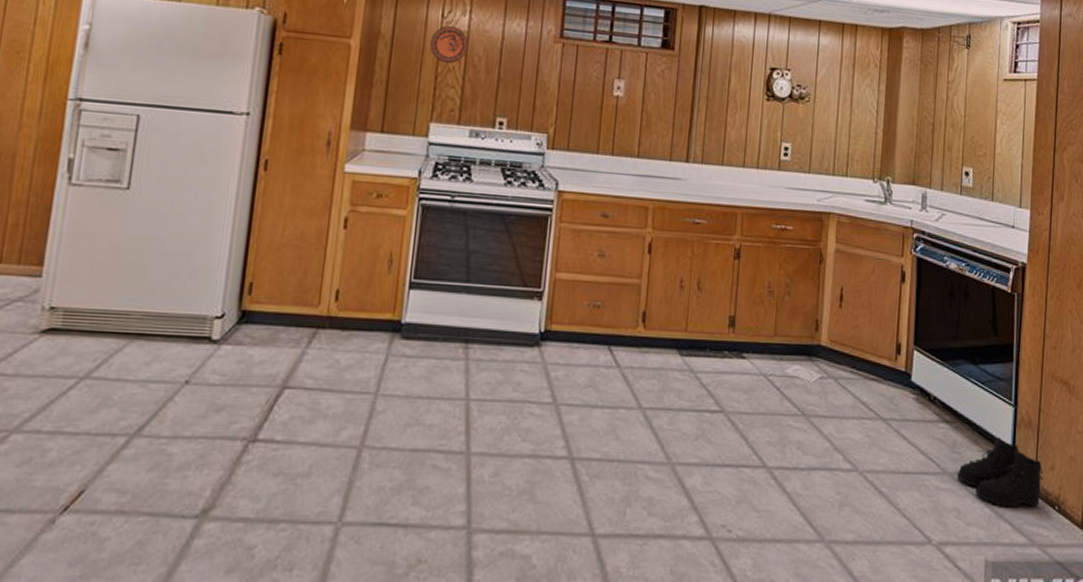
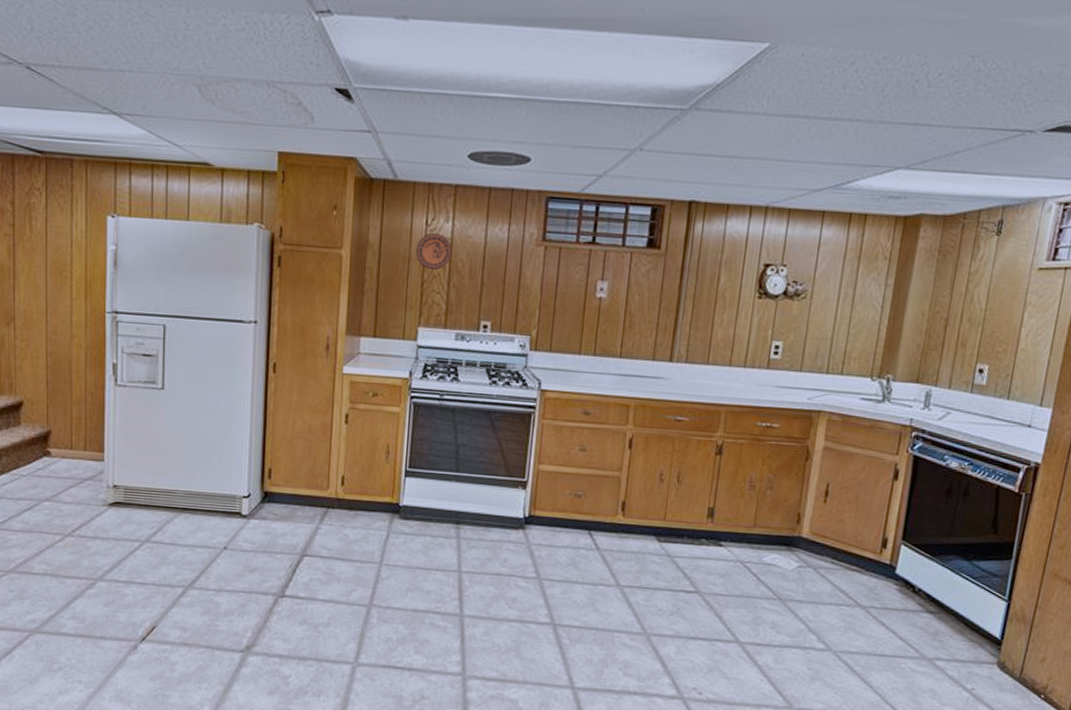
boots: present [956,437,1044,507] -> none [935,629,1033,693]

